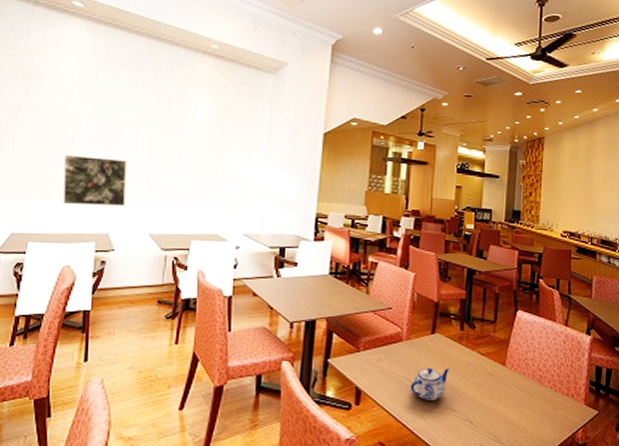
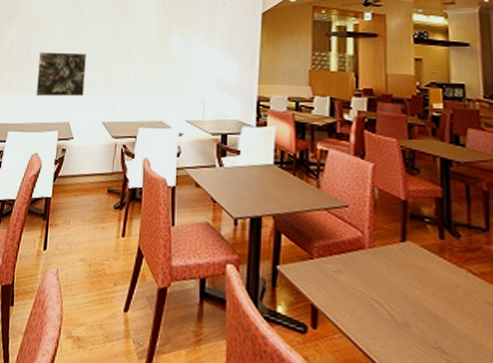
teapot: present [410,367,450,400] -> none [379,287,431,334]

